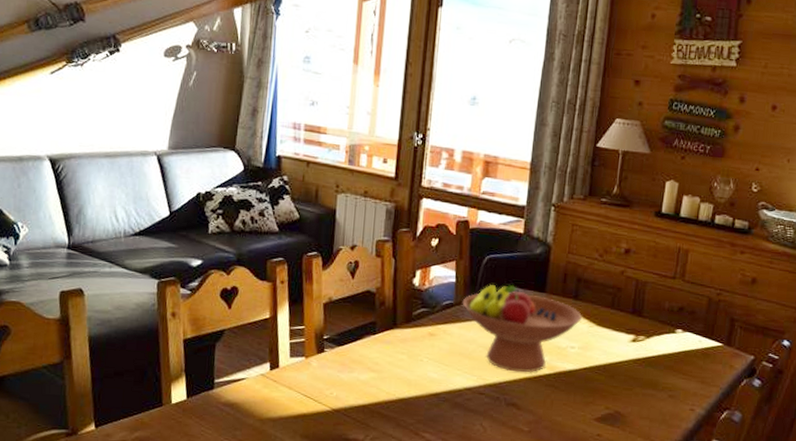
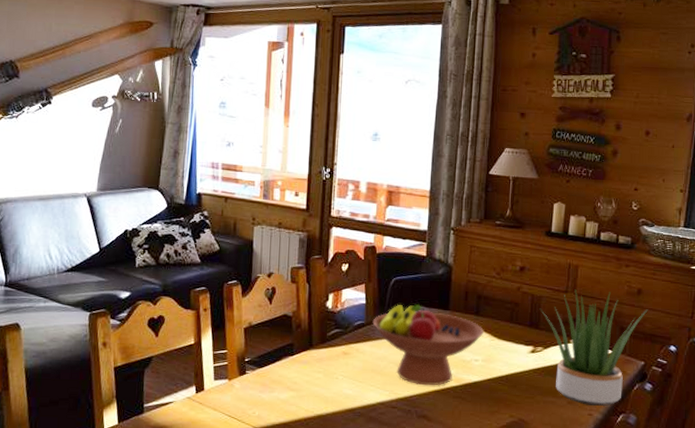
potted plant: none [644,275,762,401] -> present [539,289,648,406]

